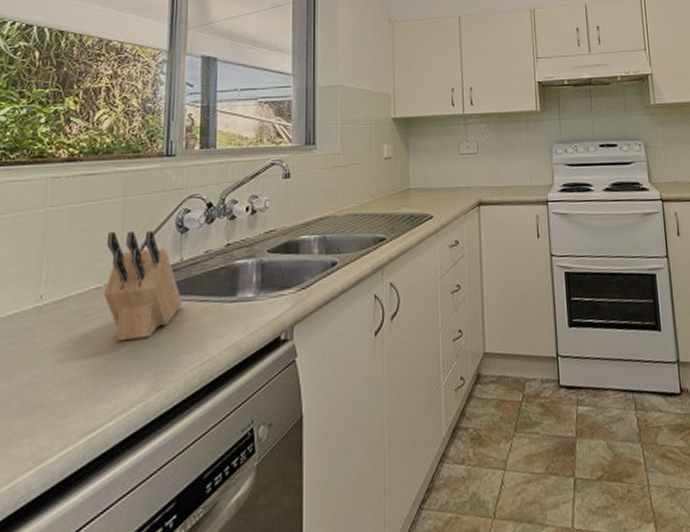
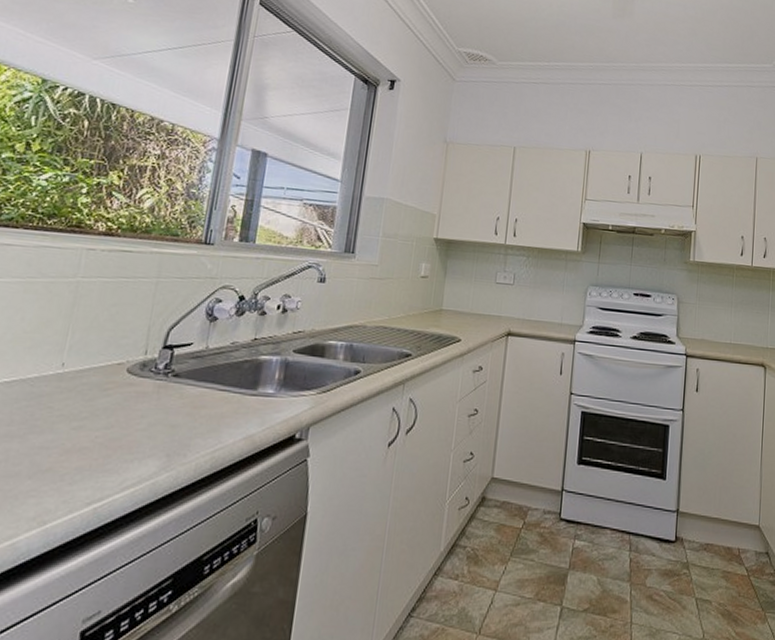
knife block: present [103,230,183,342] -> none [125,310,204,419]

